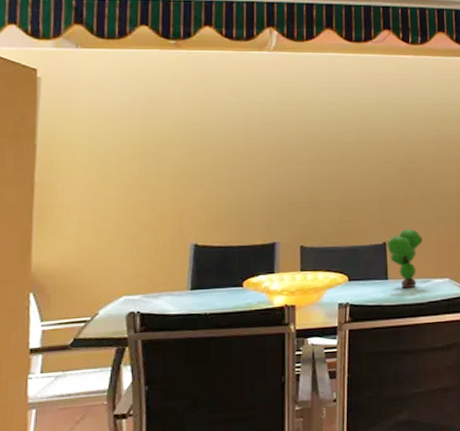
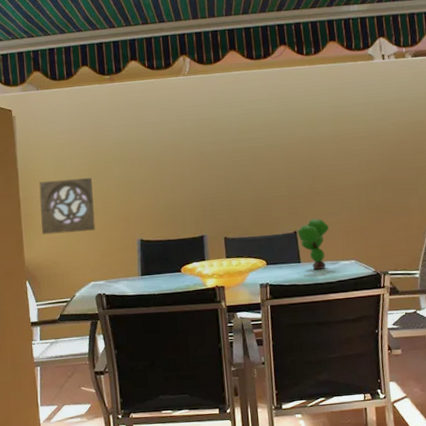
wall ornament: none [60,162,139,233] -> present [39,177,95,235]

